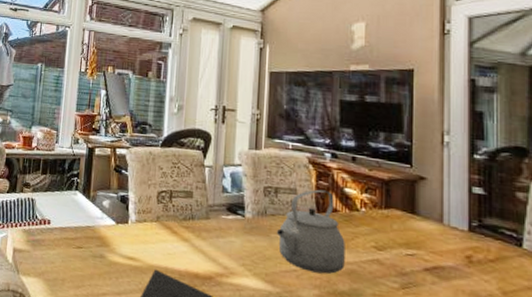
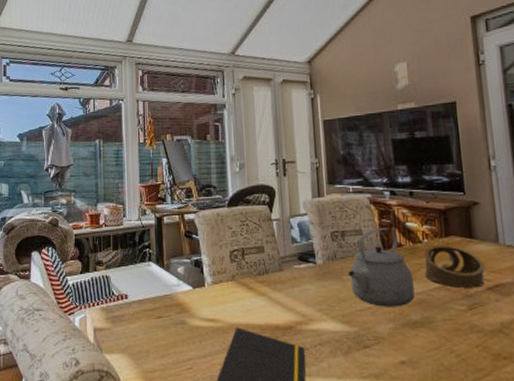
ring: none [358,215,424,267] -> present [424,244,485,288]

